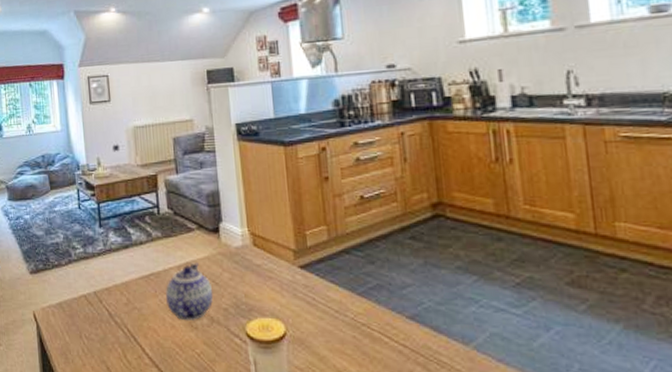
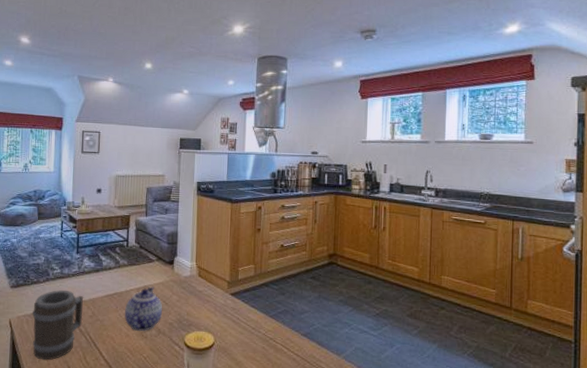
barrel: none [58,273,116,360] -> present [32,290,83,360]

